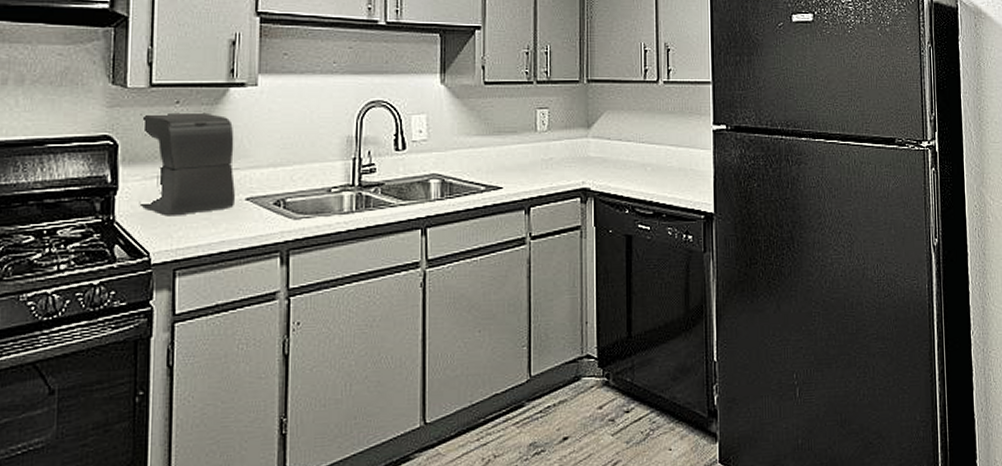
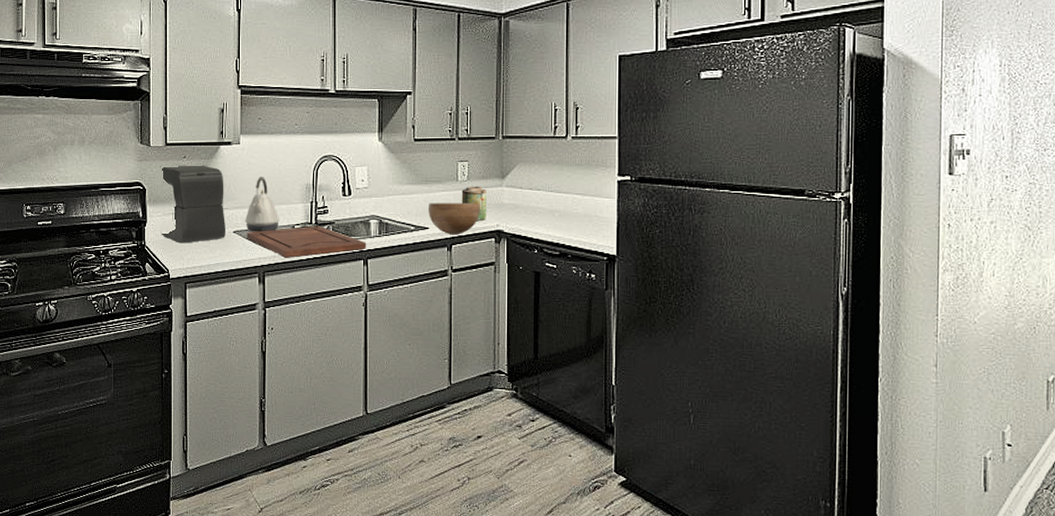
kettle: none [263,127,311,199] -> present [245,177,279,232]
cutting board: none [264,188,426,230] -> present [246,226,367,258]
bowl: none [501,157,563,196] -> present [427,203,480,235]
canister: none [541,137,570,179] -> present [461,186,487,222]

